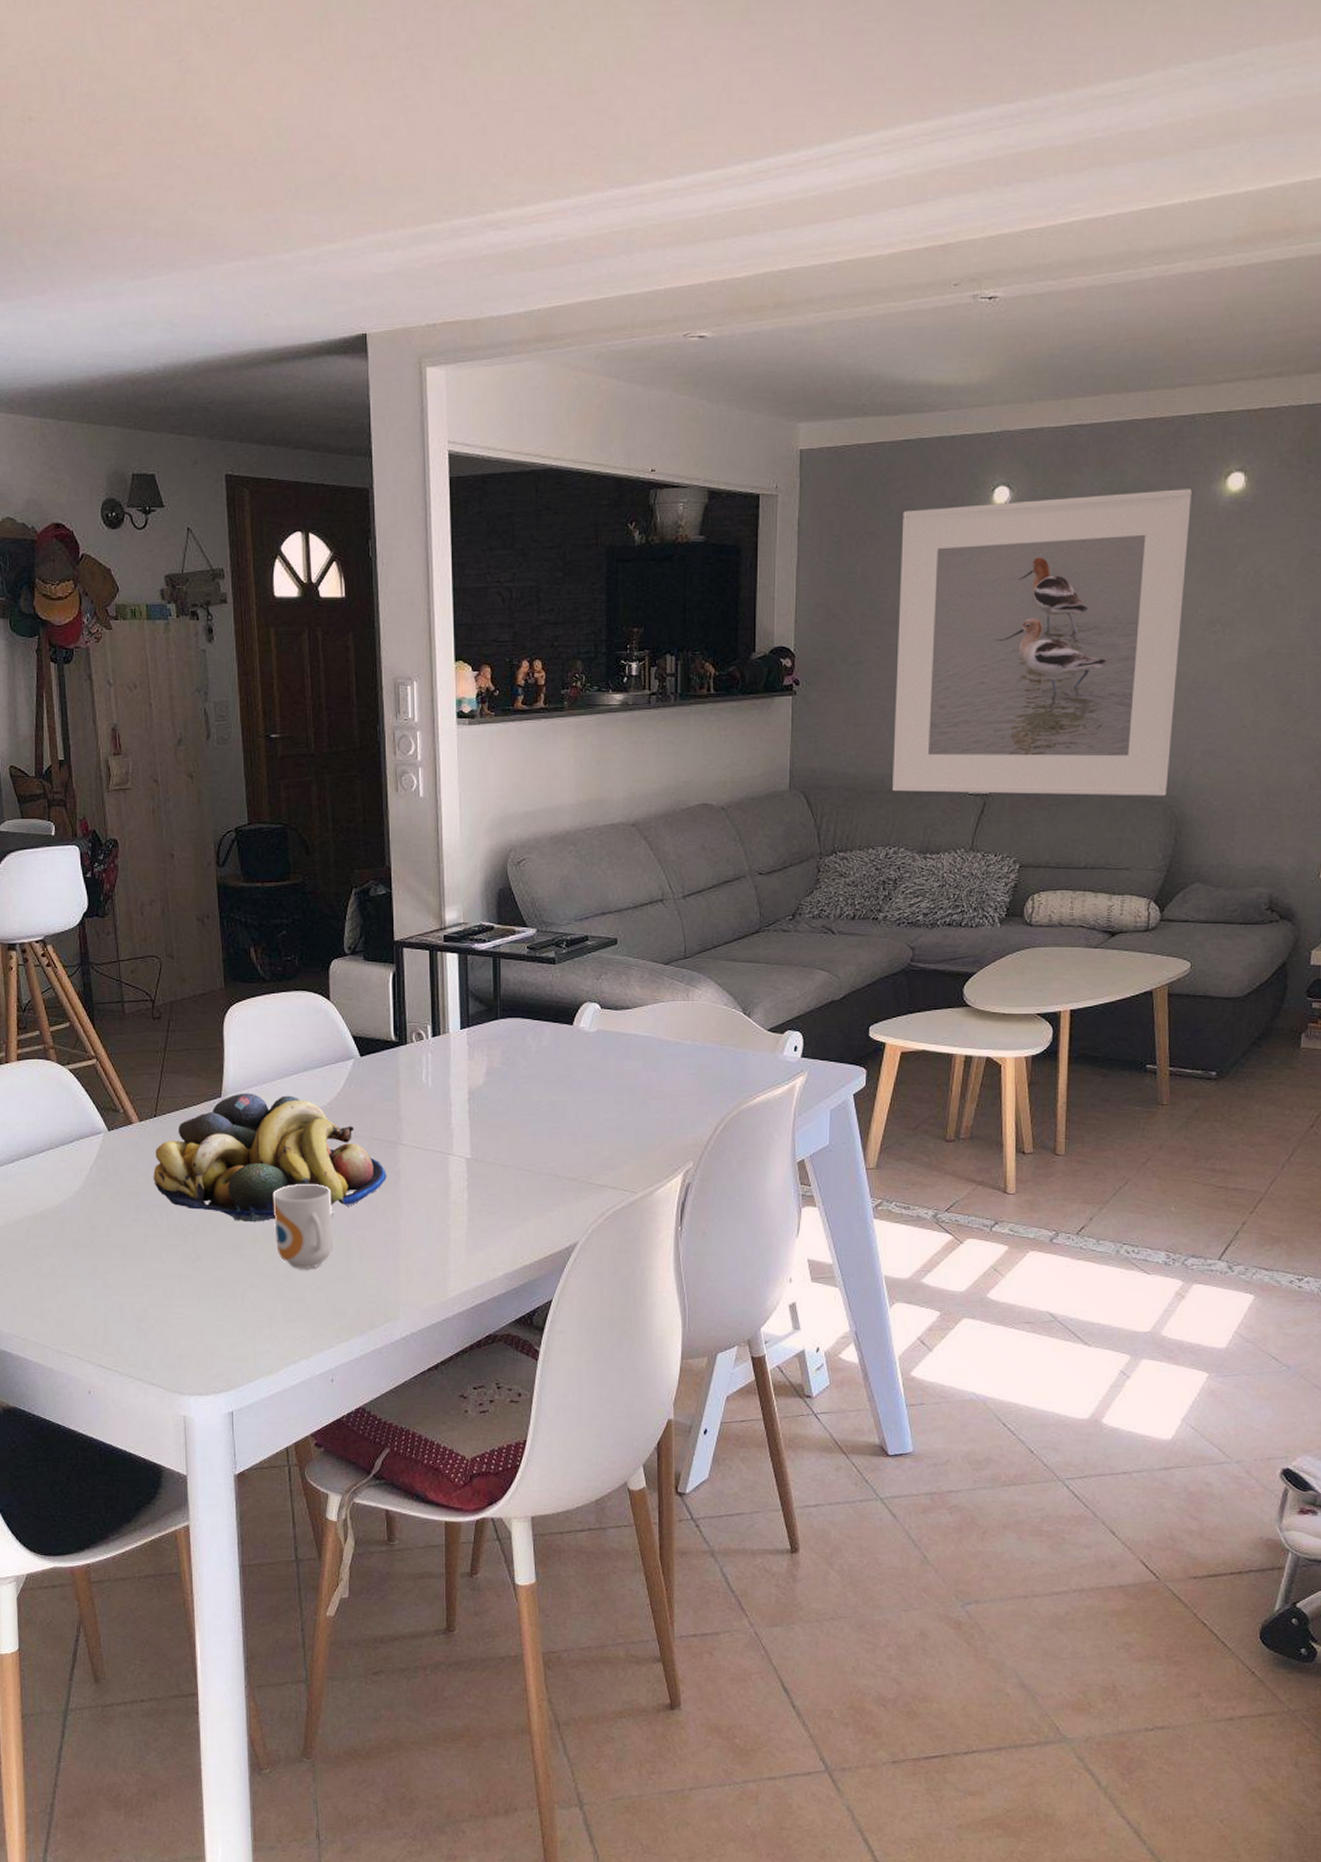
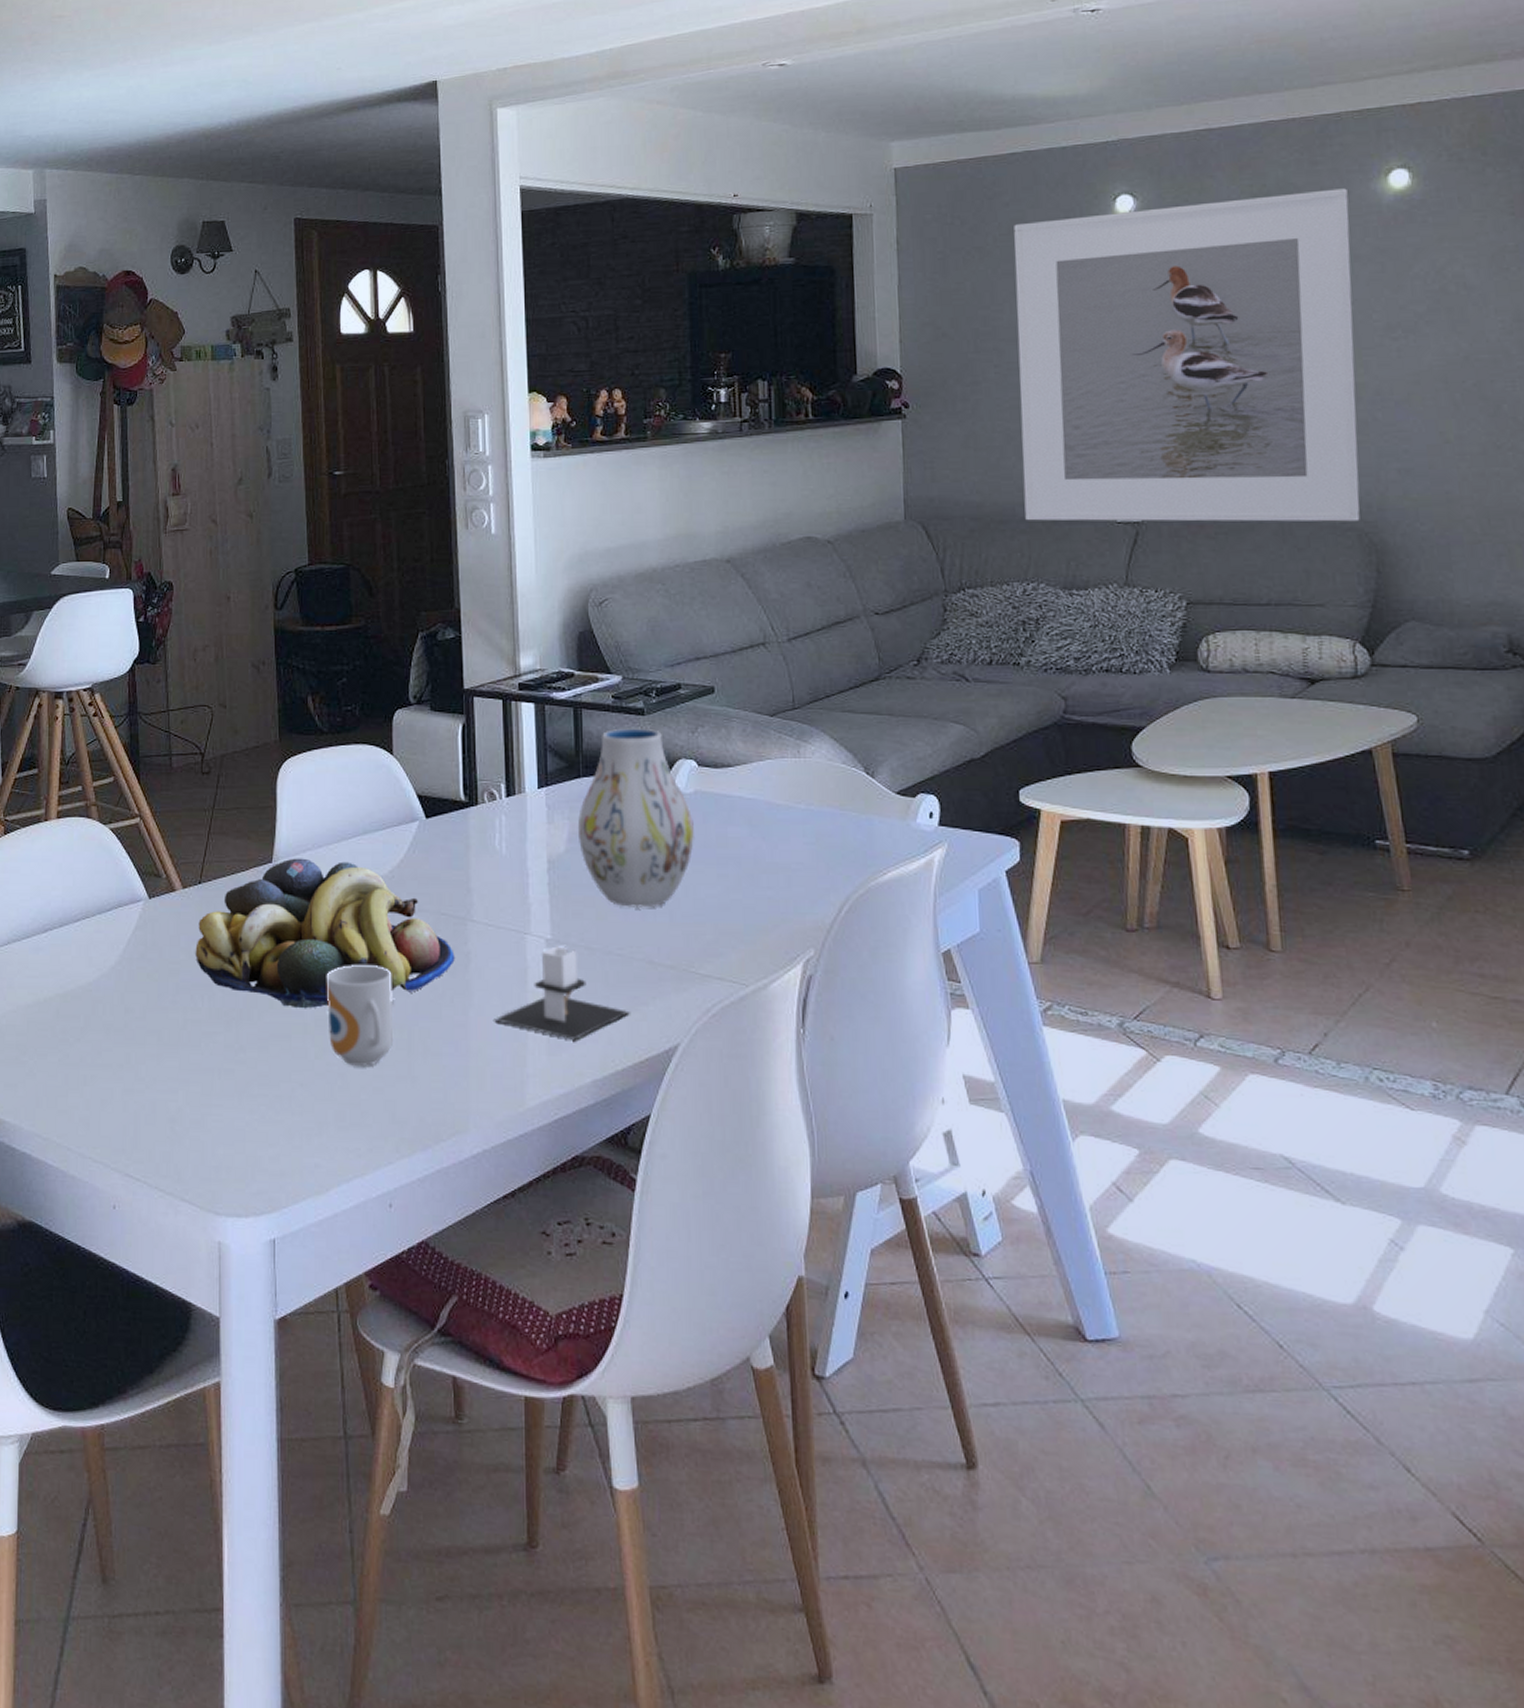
candle: none [421,1164,537,1241] -> present [494,946,630,1040]
vase: none [494,975,595,1130] -> present [577,728,694,908]

